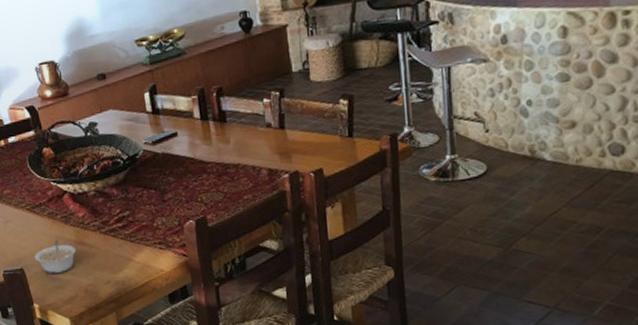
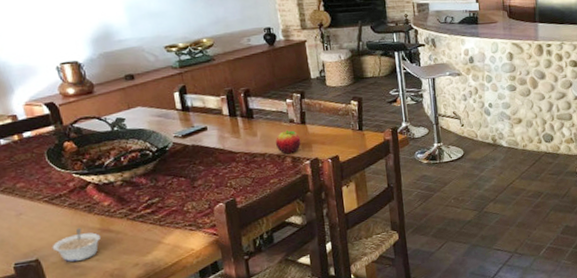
fruit: none [249,135,279,165] -> present [275,129,301,154]

